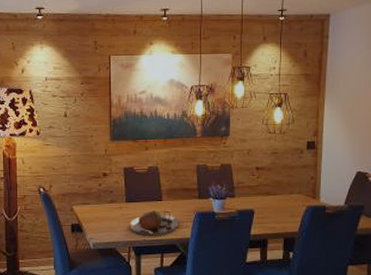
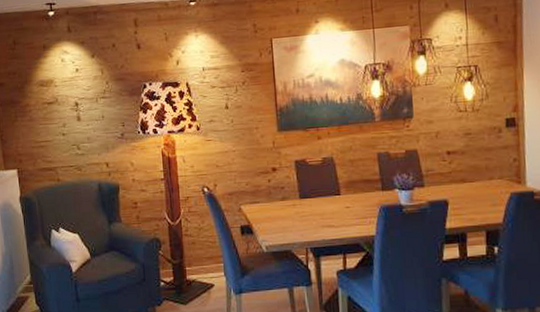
serving tray: present [130,210,180,236] -> none [305,205,362,235]

